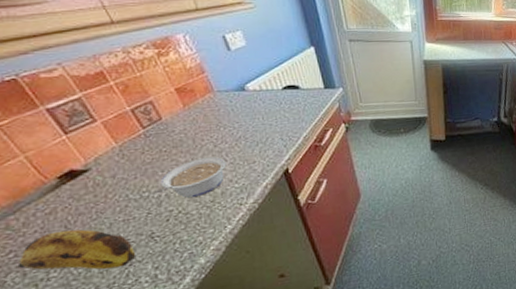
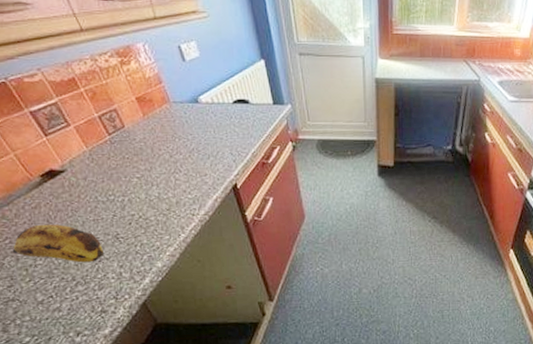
legume: present [154,156,227,199] -> none [119,166,181,205]

